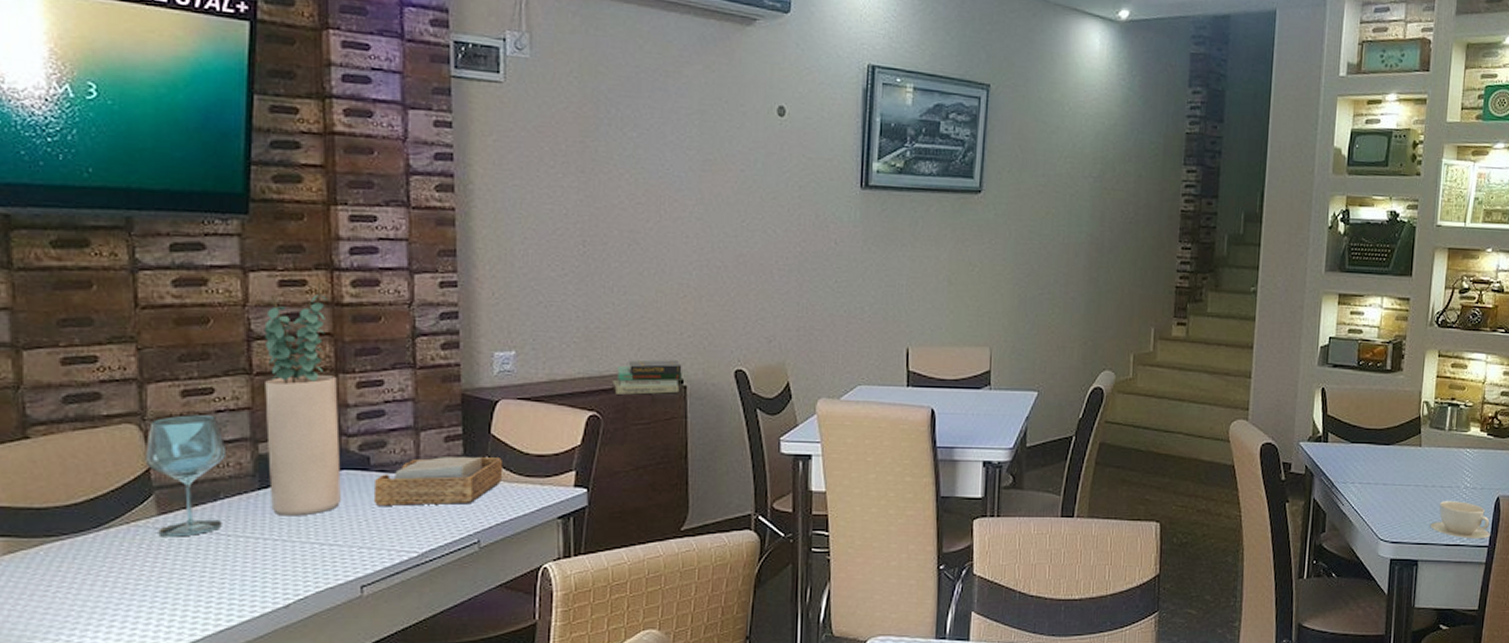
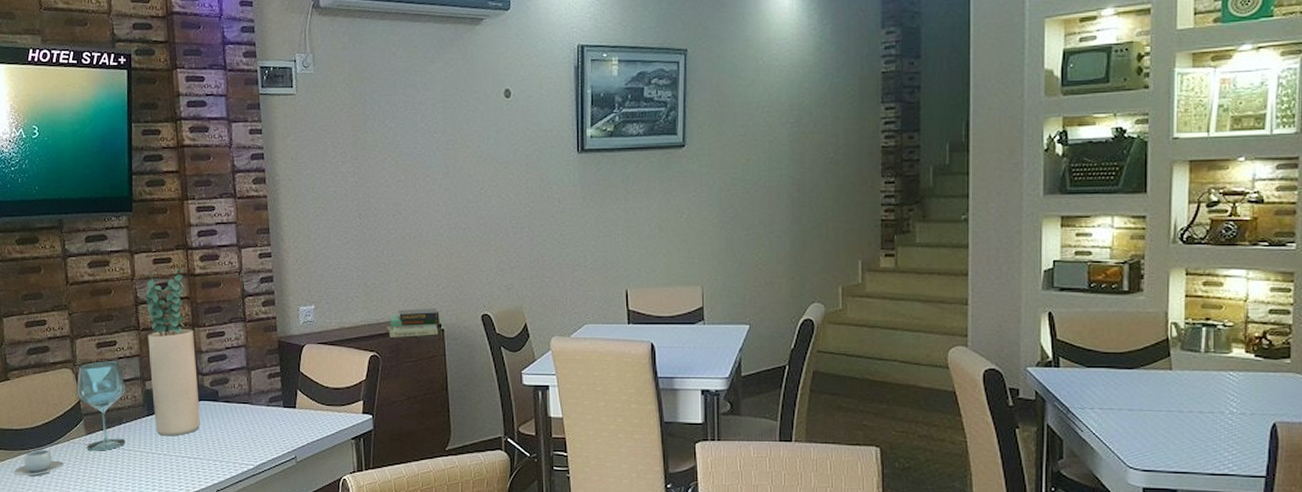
teacup: none [31,535,119,574] -> present [14,449,64,477]
napkin holder: present [375,457,503,506] -> none [222,390,311,429]
teacup: present [1430,501,1491,539] -> none [1189,427,1269,469]

